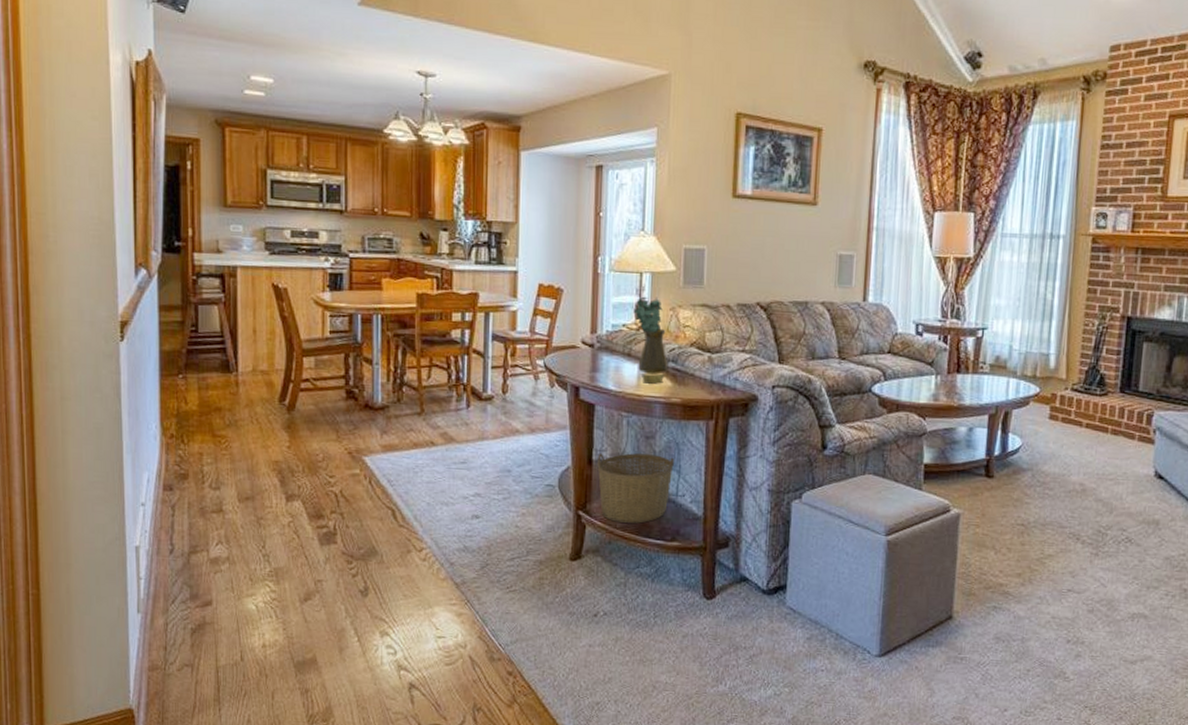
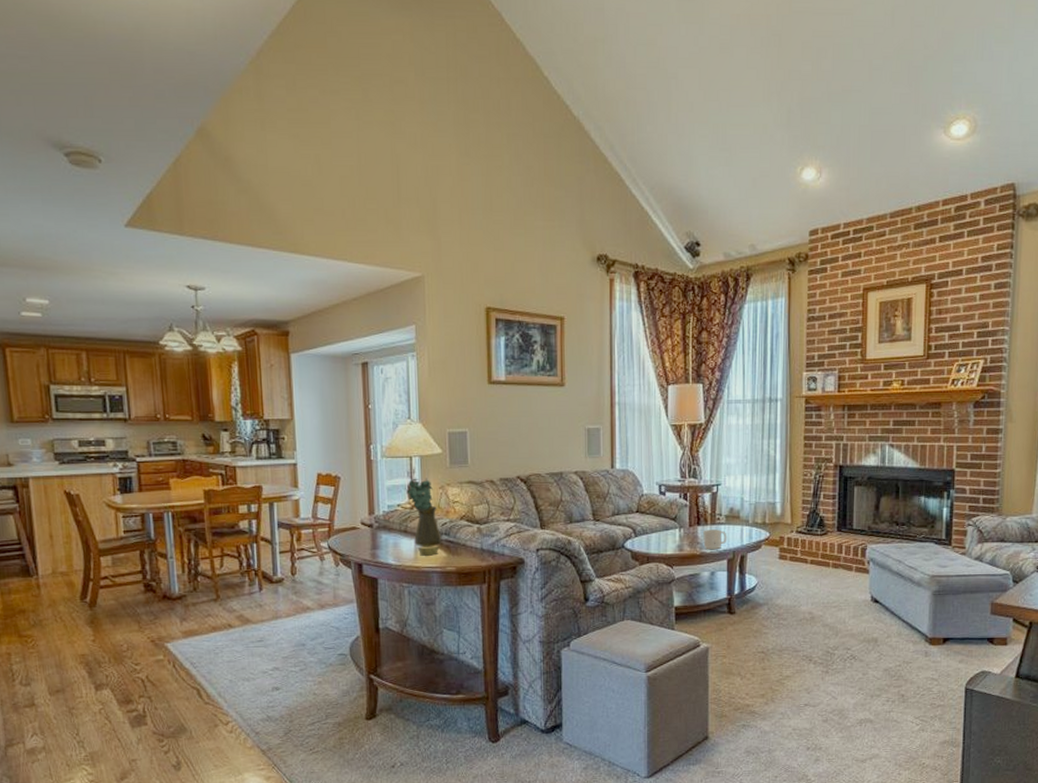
basket: present [597,453,674,524] -> none [384,619,454,682]
mug: none [962,379,991,403] -> present [703,529,727,550]

